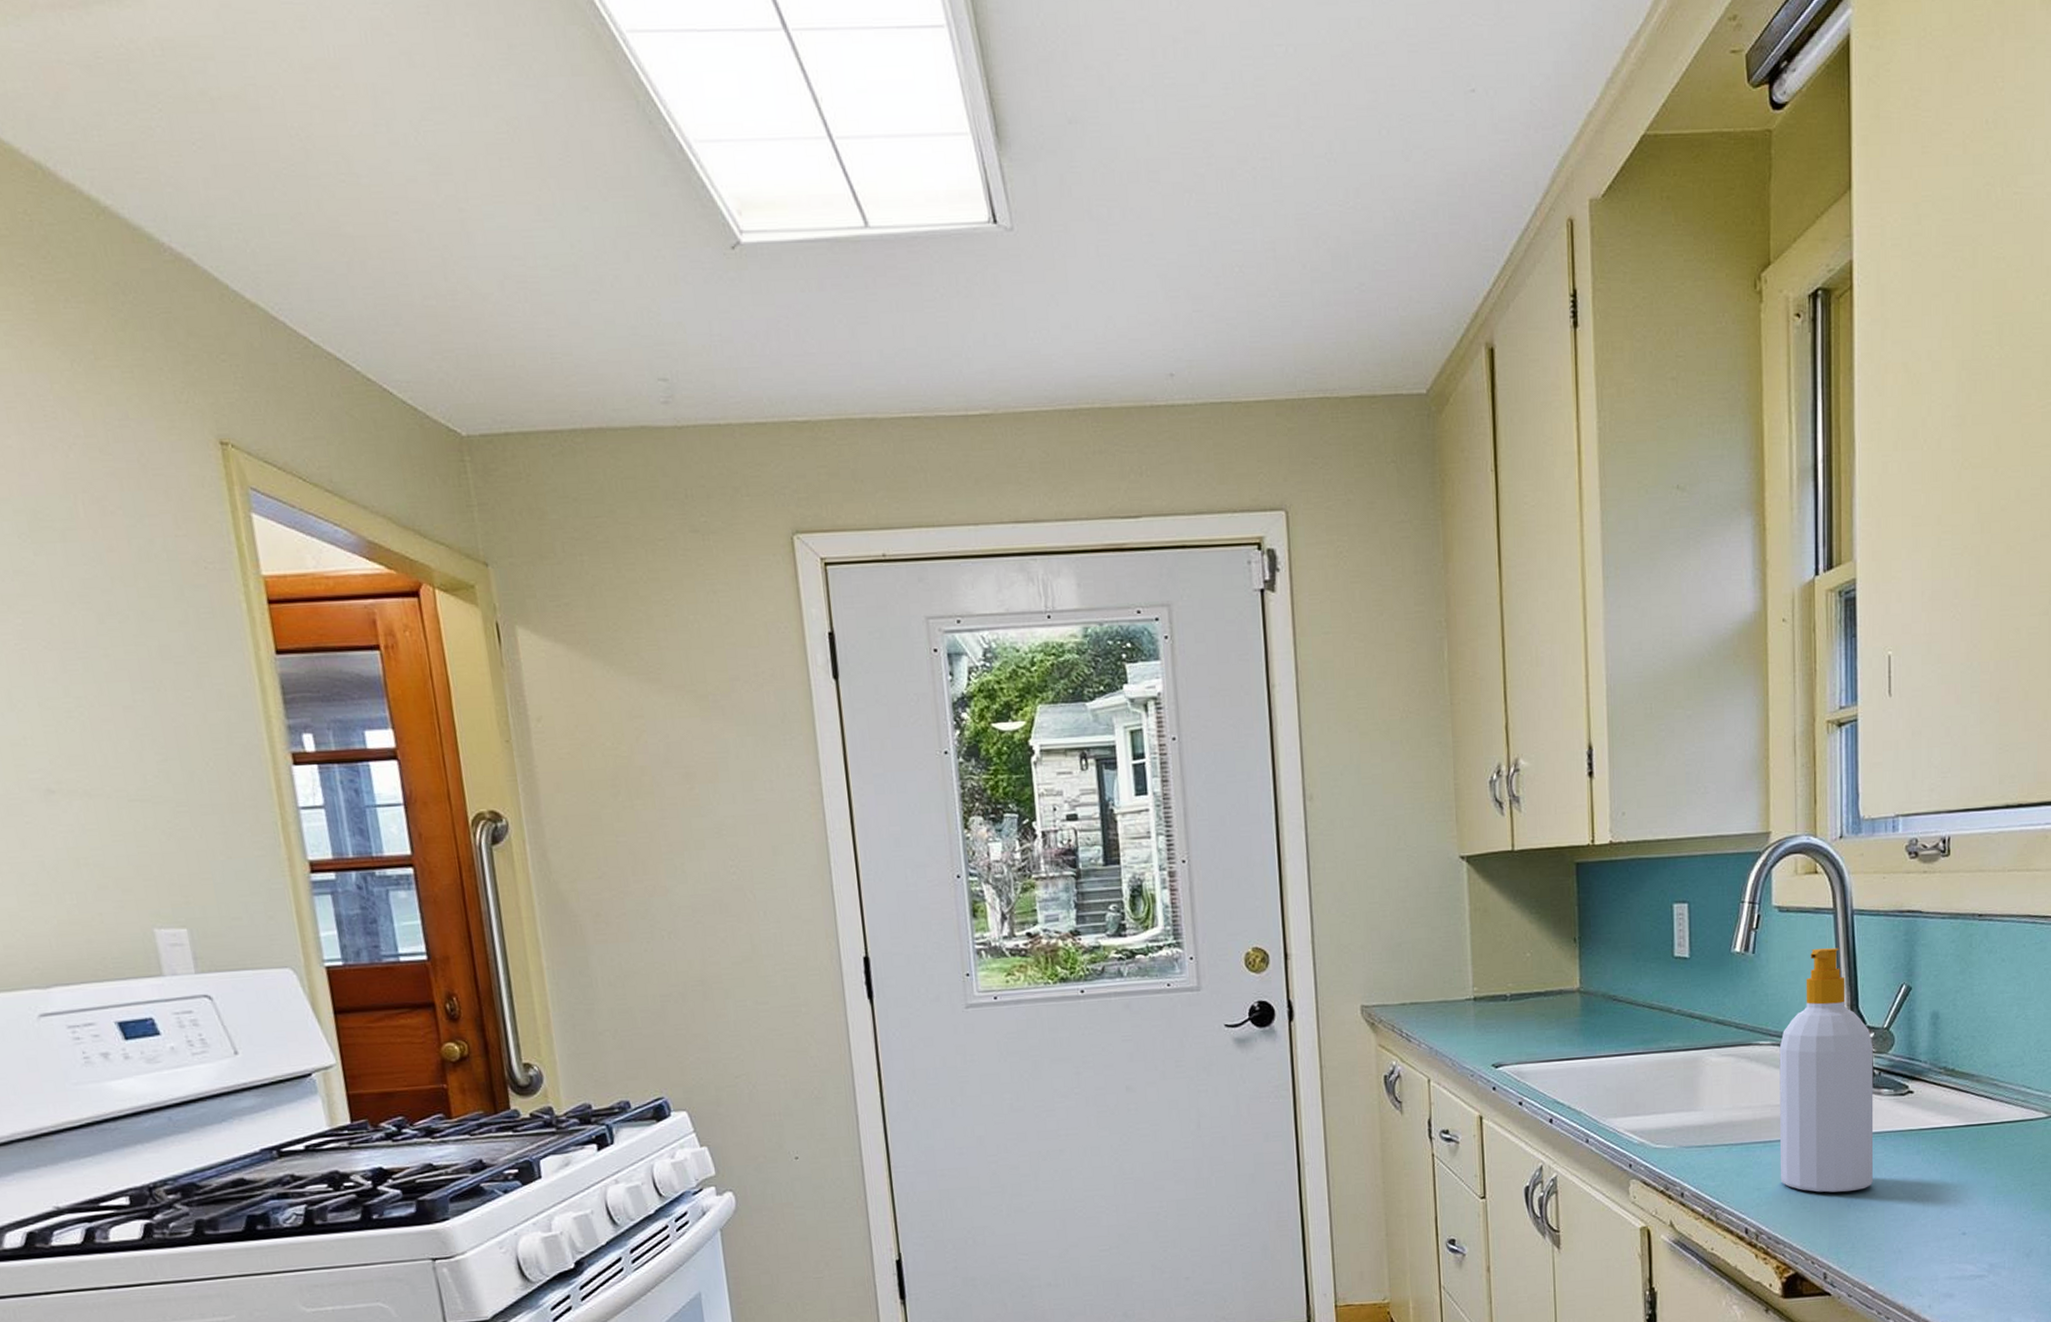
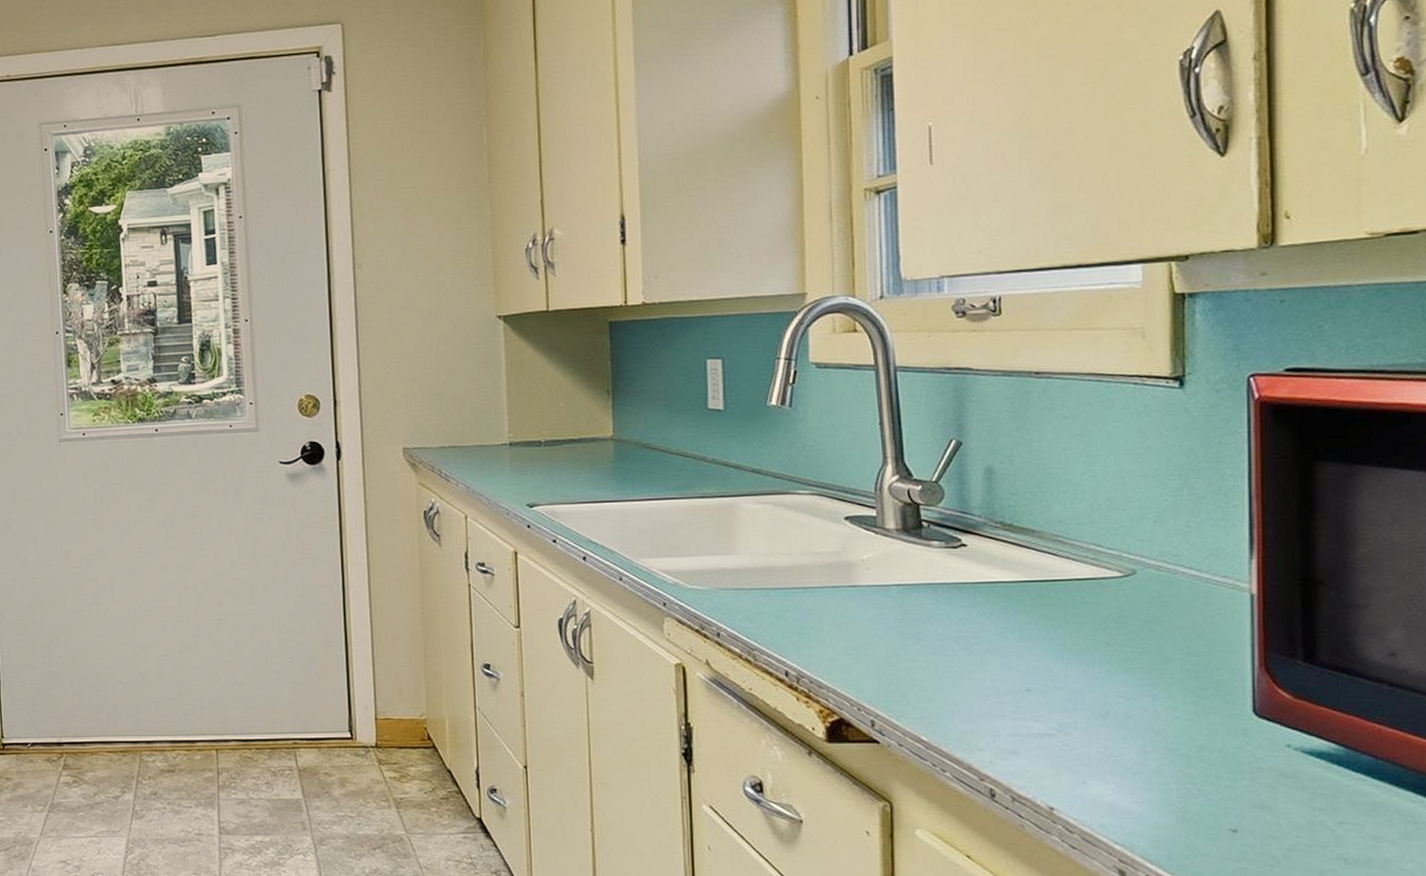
soap bottle: present [1779,947,1874,1193] -> none [819,402,924,641]

